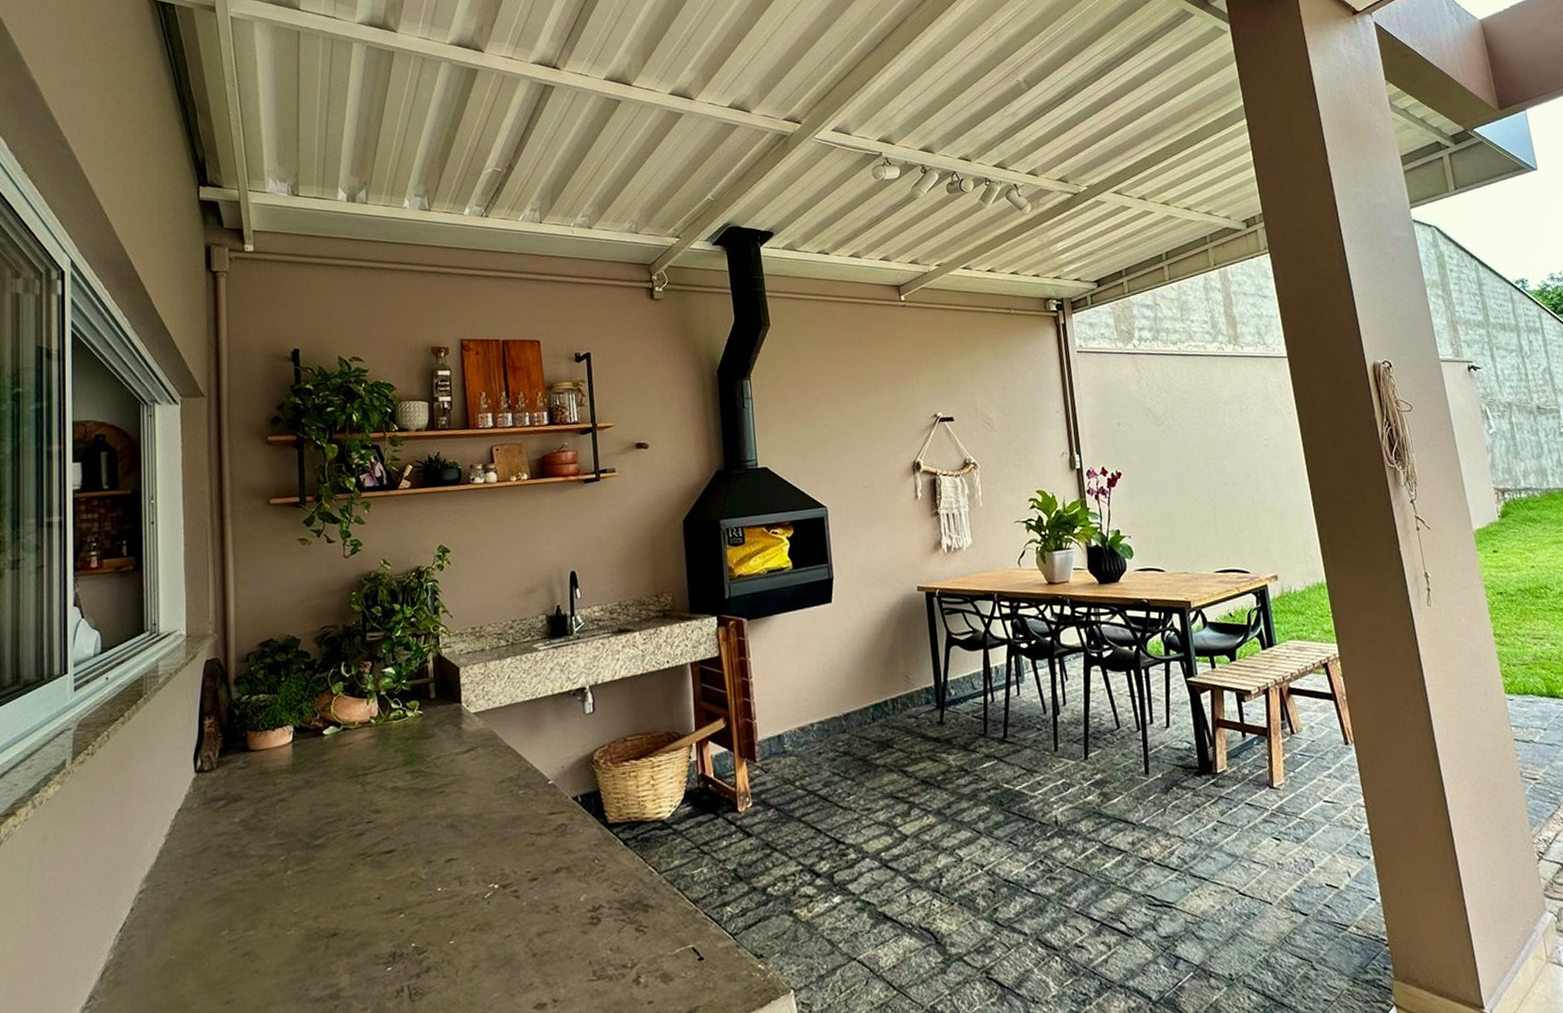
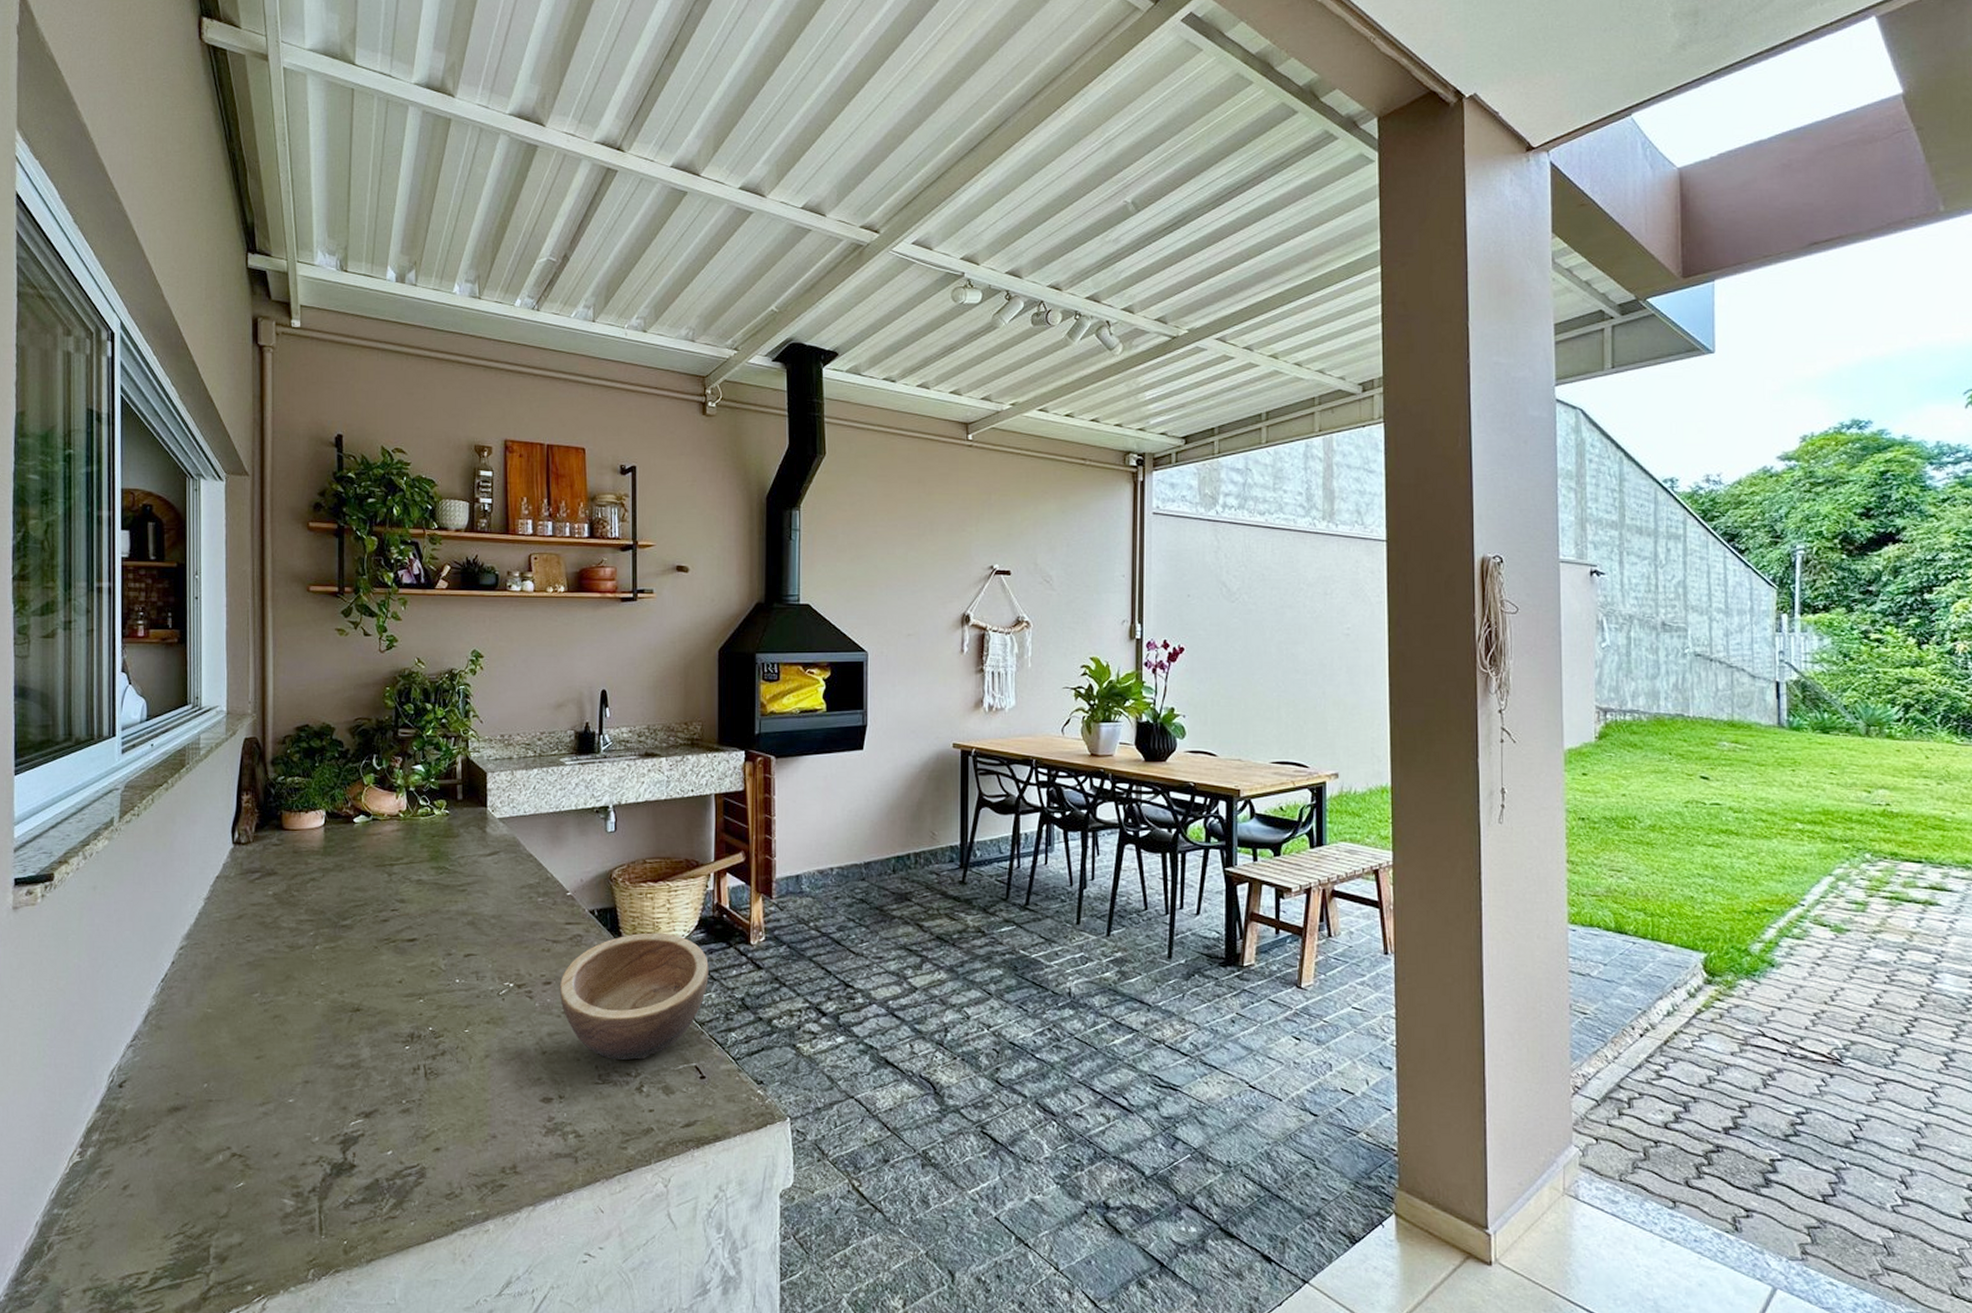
wooden bowl: none [546,811,699,952] -> present [559,932,709,1061]

